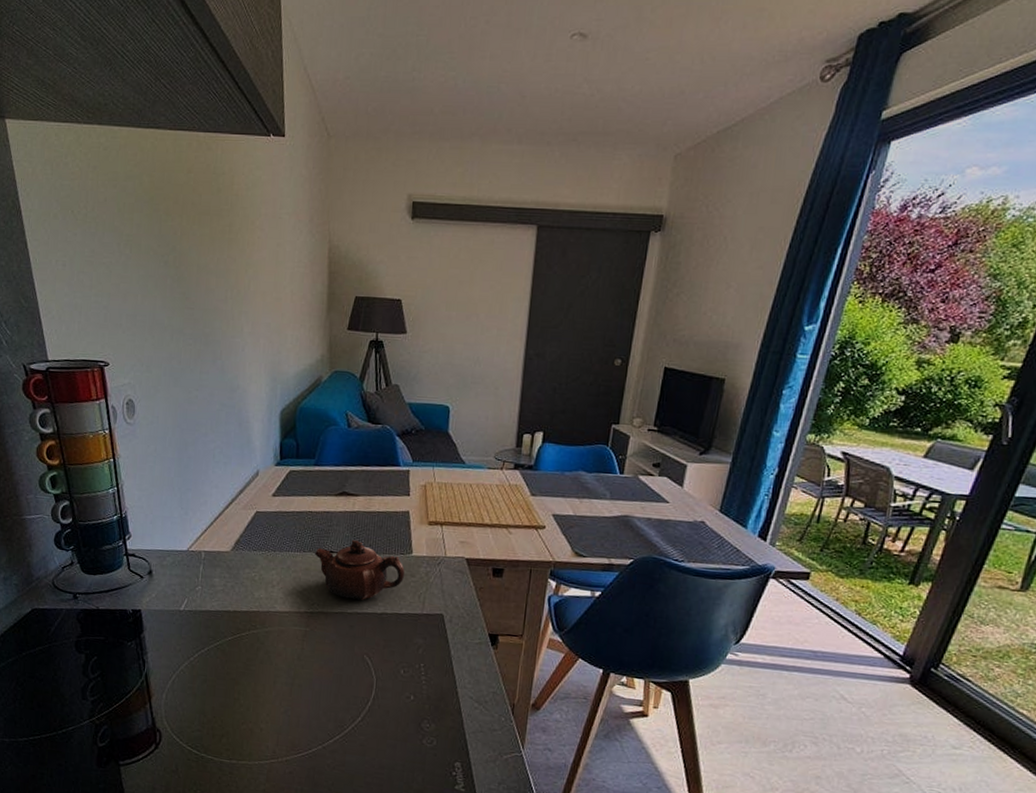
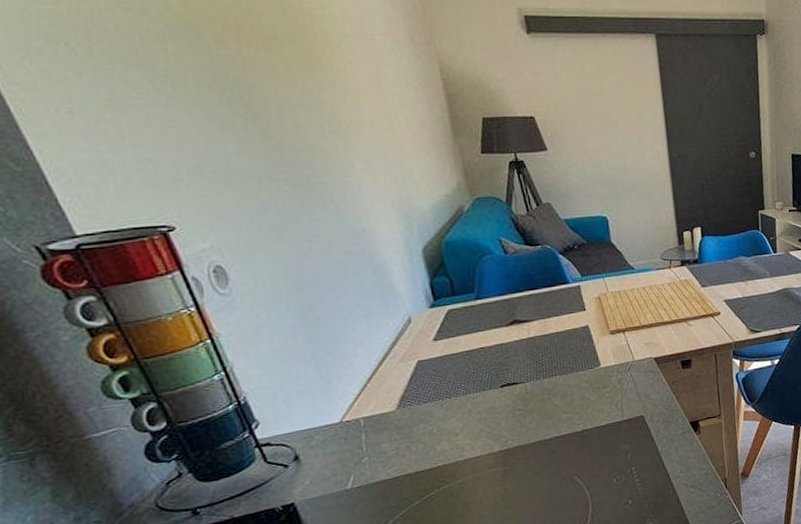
teapot: present [315,539,405,600] -> none [497,365,597,427]

